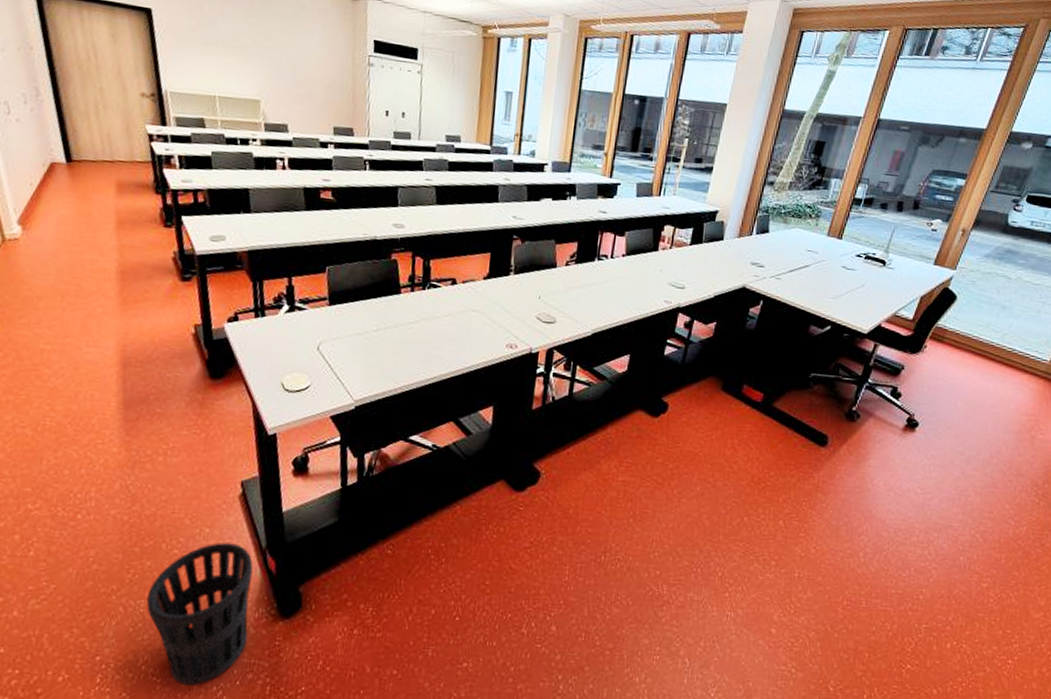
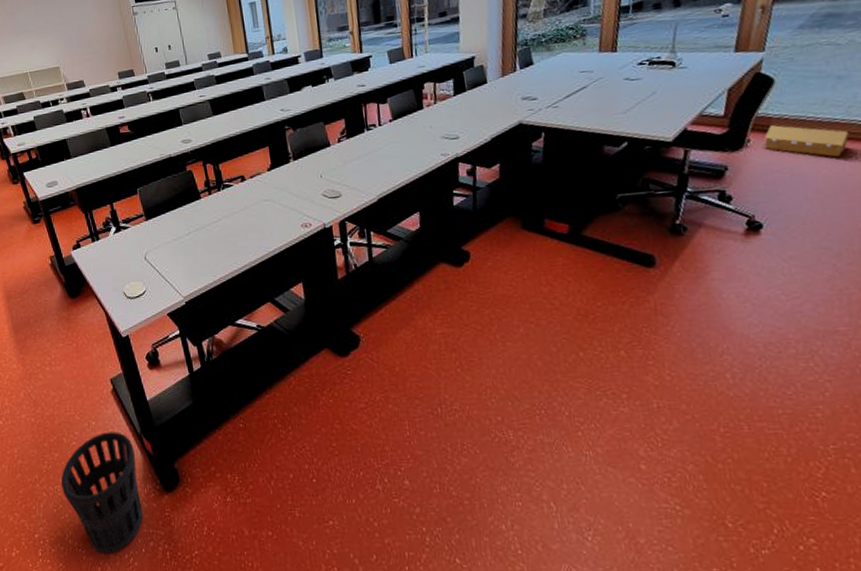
architectural model: none [935,337,1000,376] -> present [764,125,850,158]

